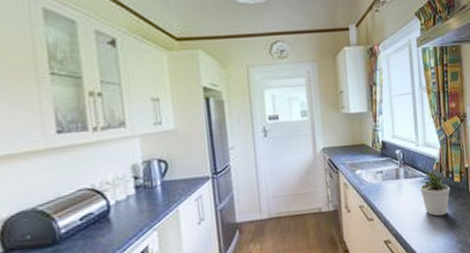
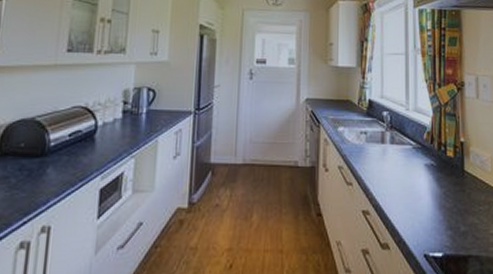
potted plant: present [420,168,451,216] -> none [407,136,443,193]

